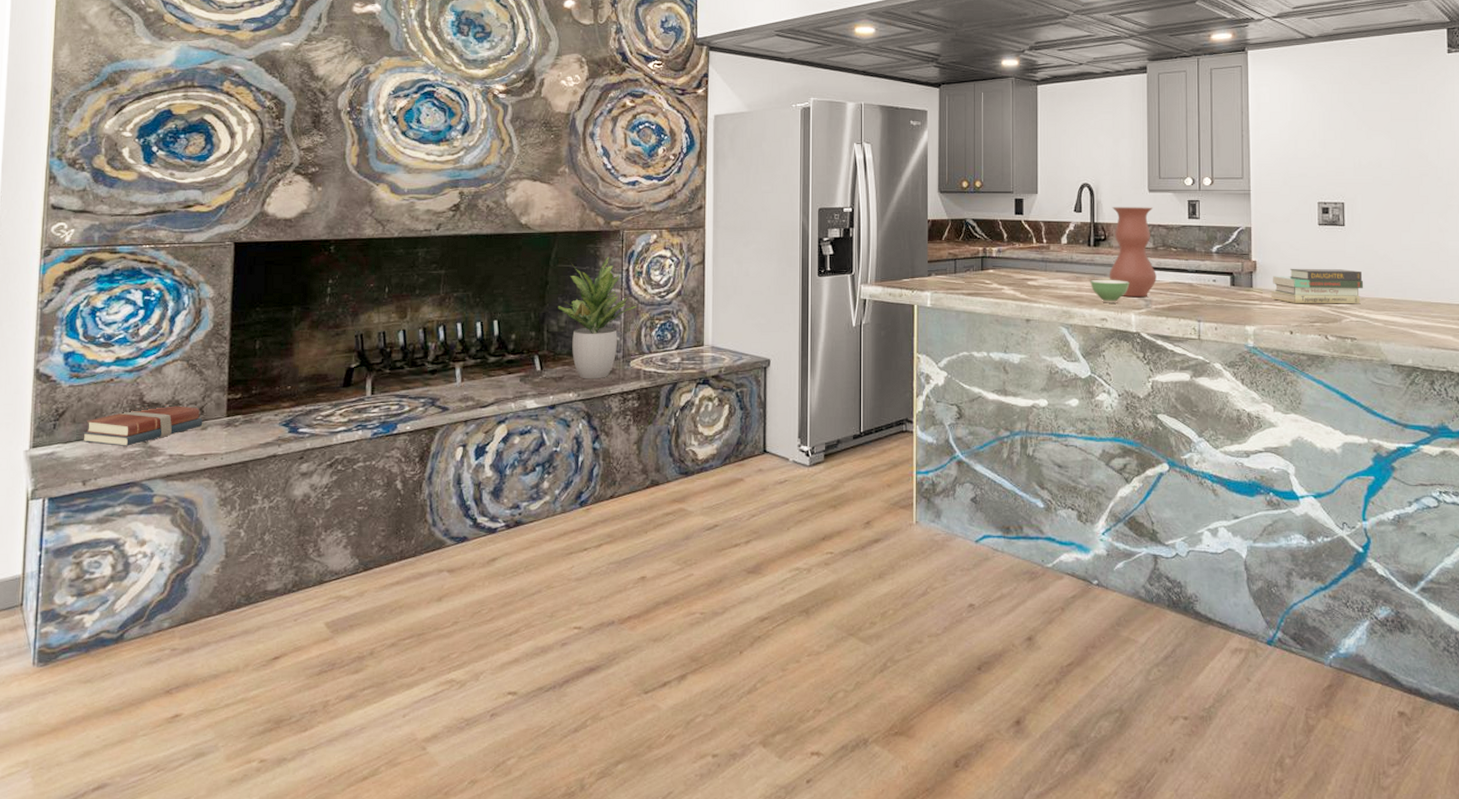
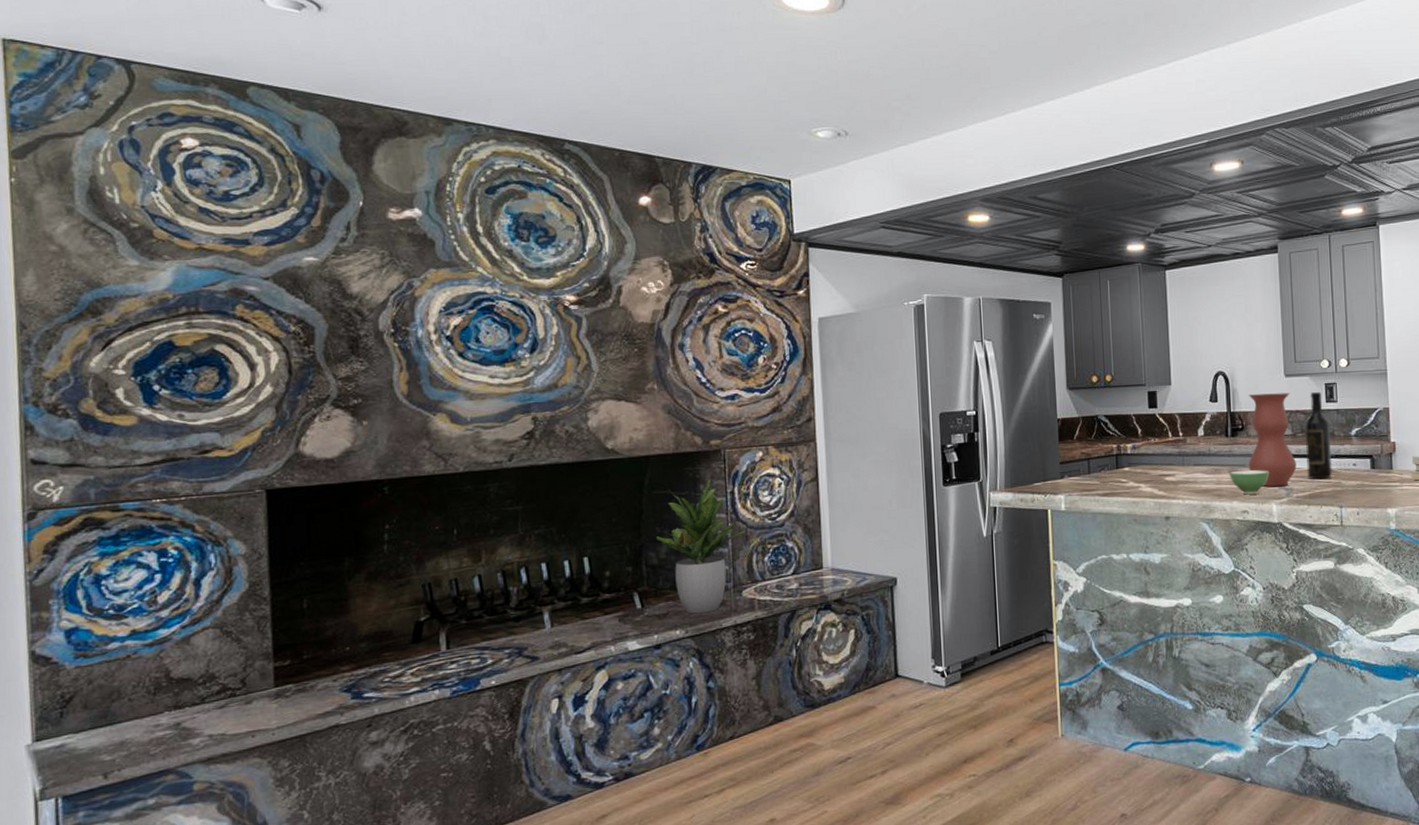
books: present [82,404,203,446] -> none [97,679,247,731]
wine bottle: none [1166,208,1193,293] -> present [1305,392,1333,480]

